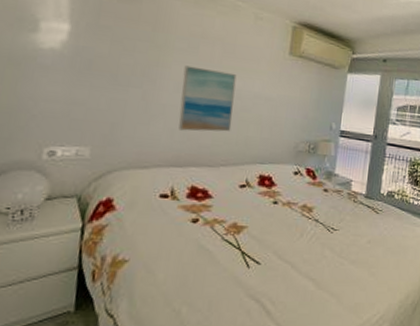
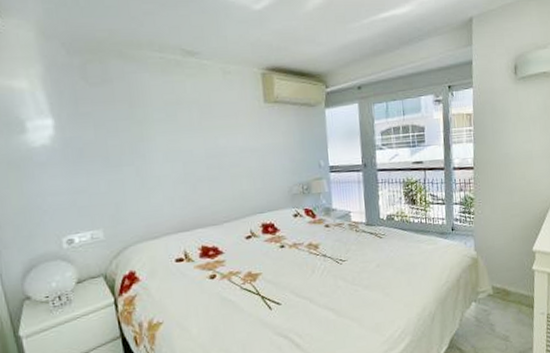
wall art: present [178,65,237,132] -> none [168,132,226,197]

